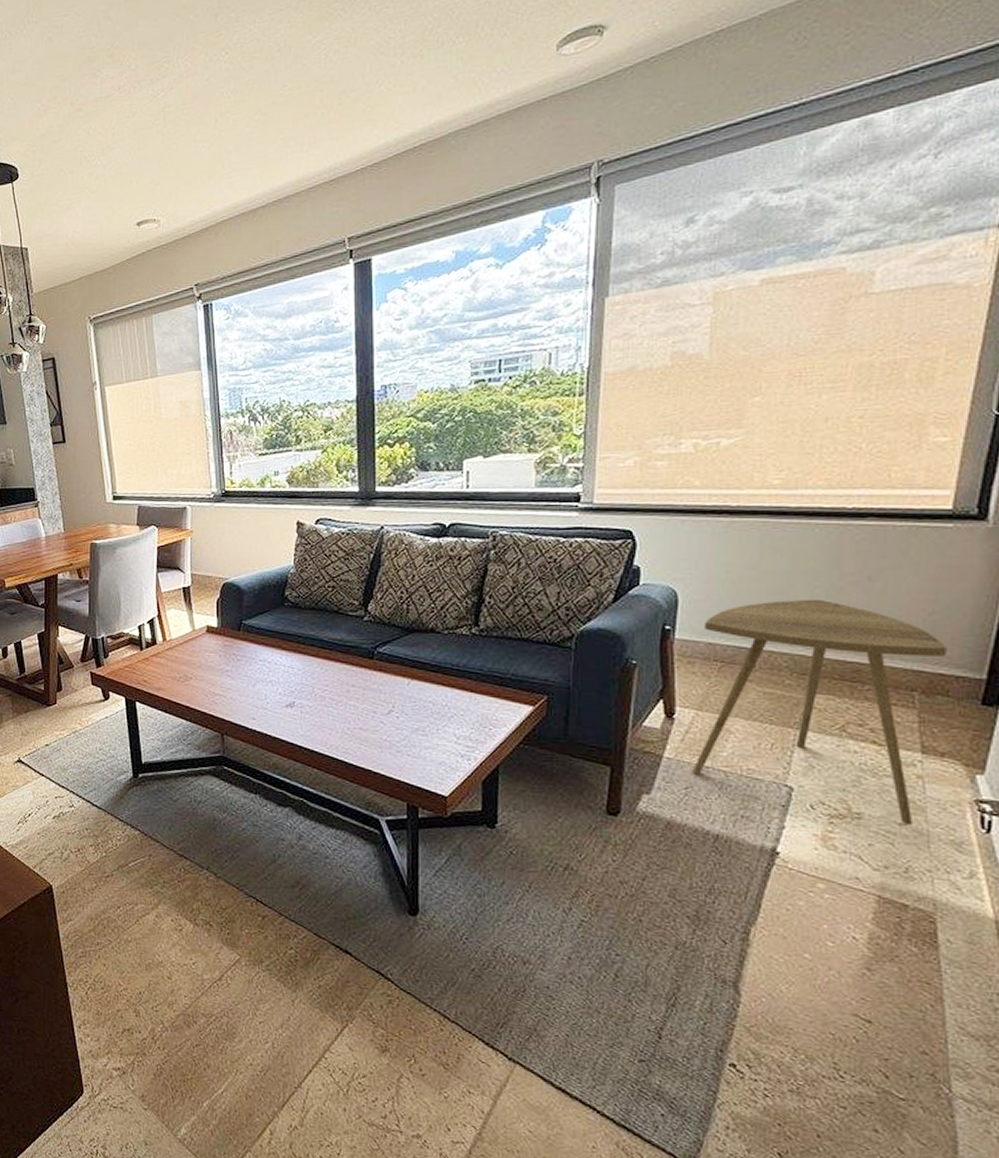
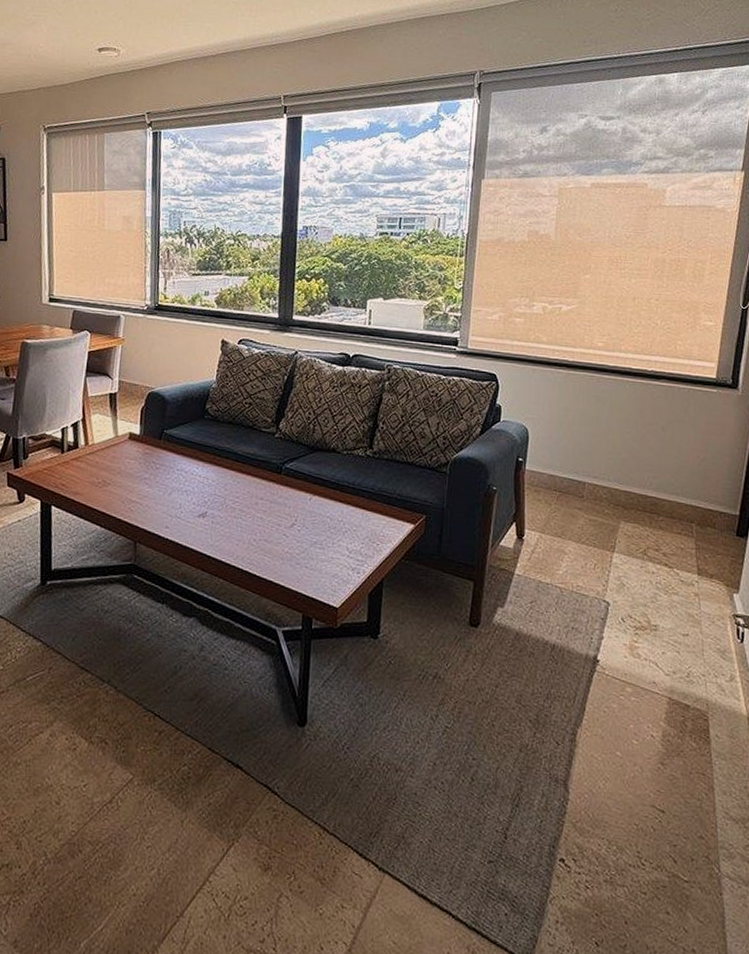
side table: present [691,600,947,824] -> none [535,442,714,635]

